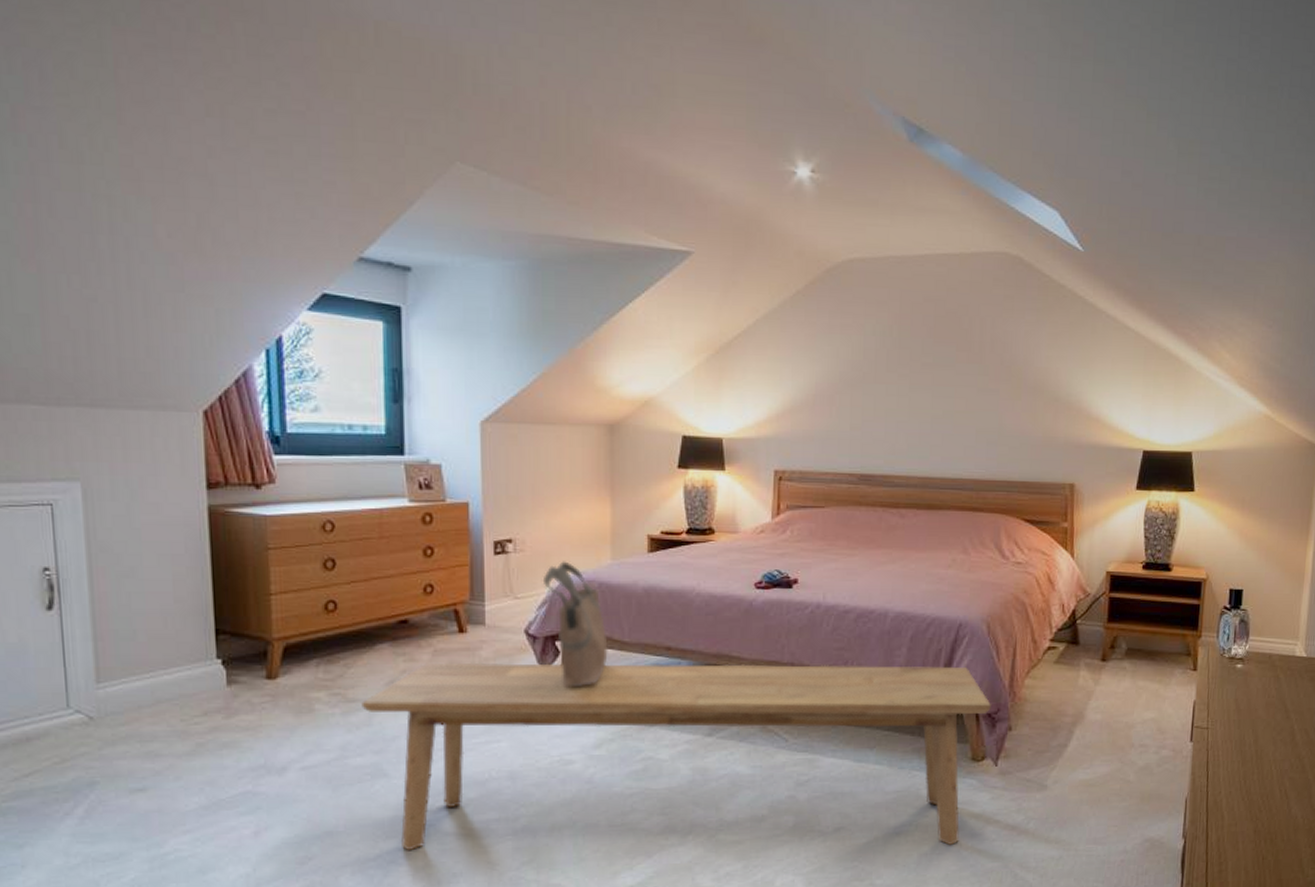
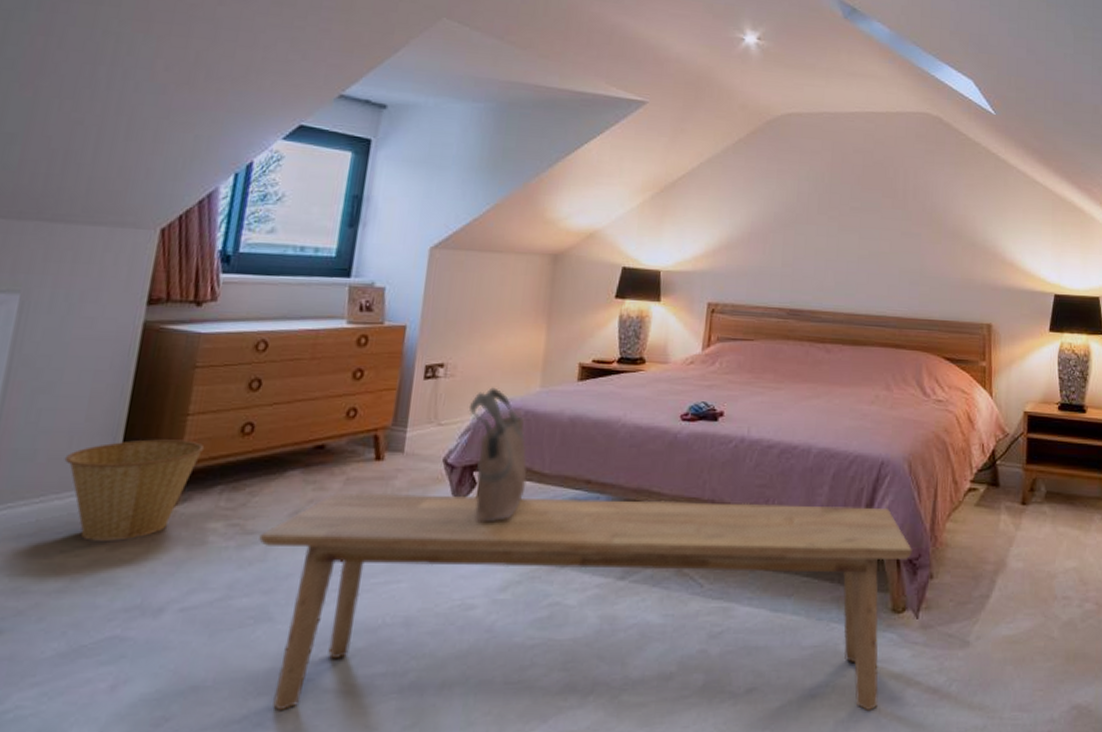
basket: none [163,618,294,710] -> present [64,439,205,541]

